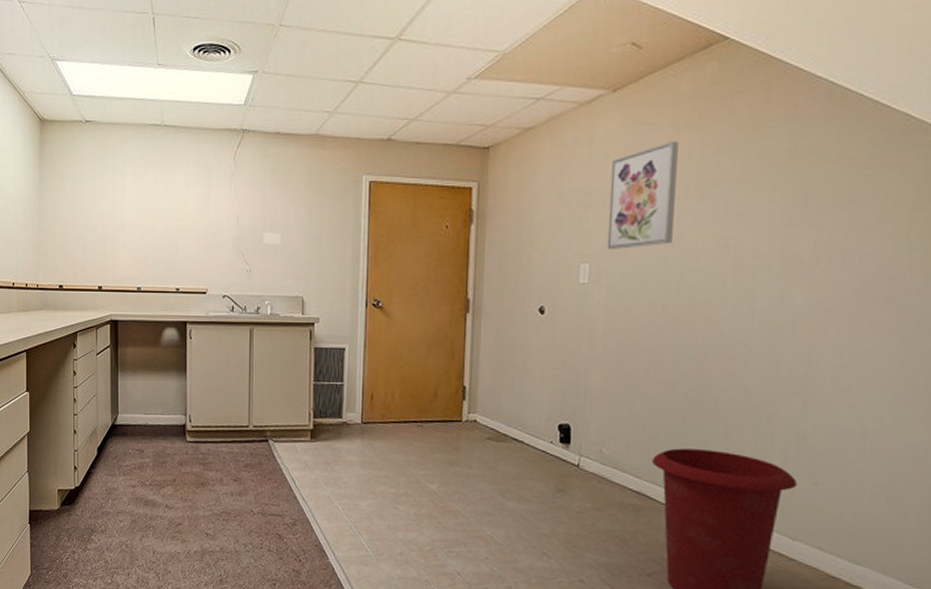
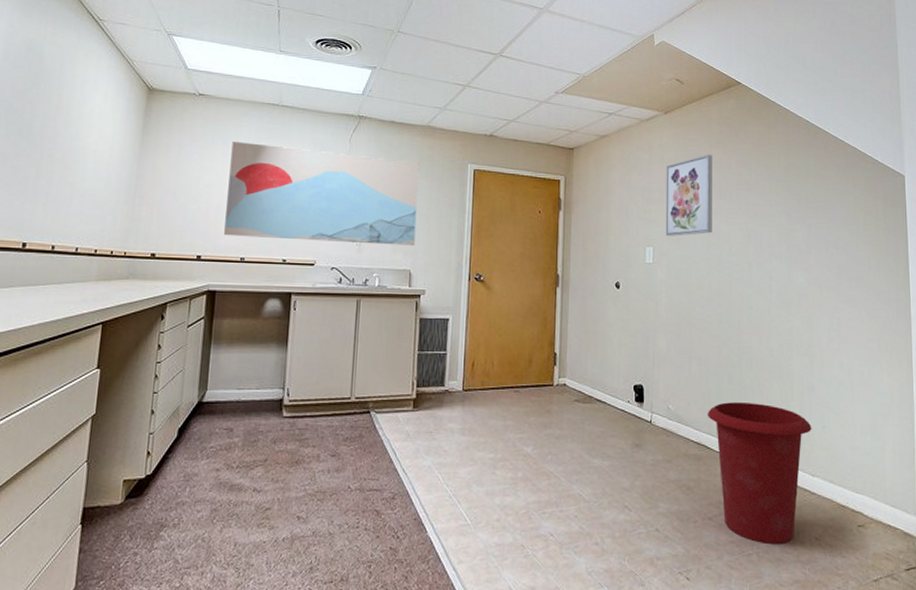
wall art: none [120,167,309,270] -> present [224,141,420,246]

